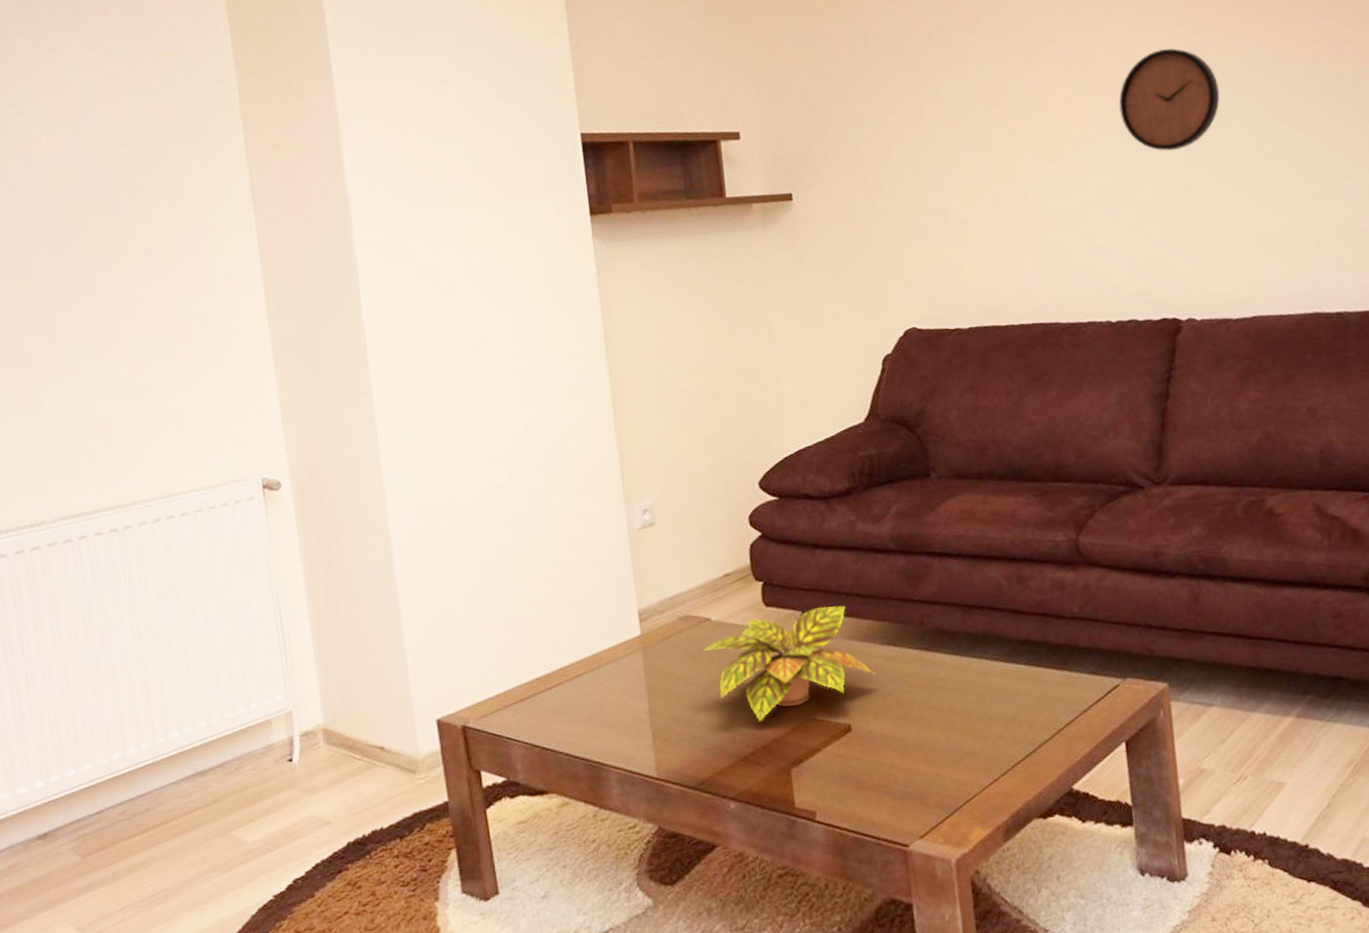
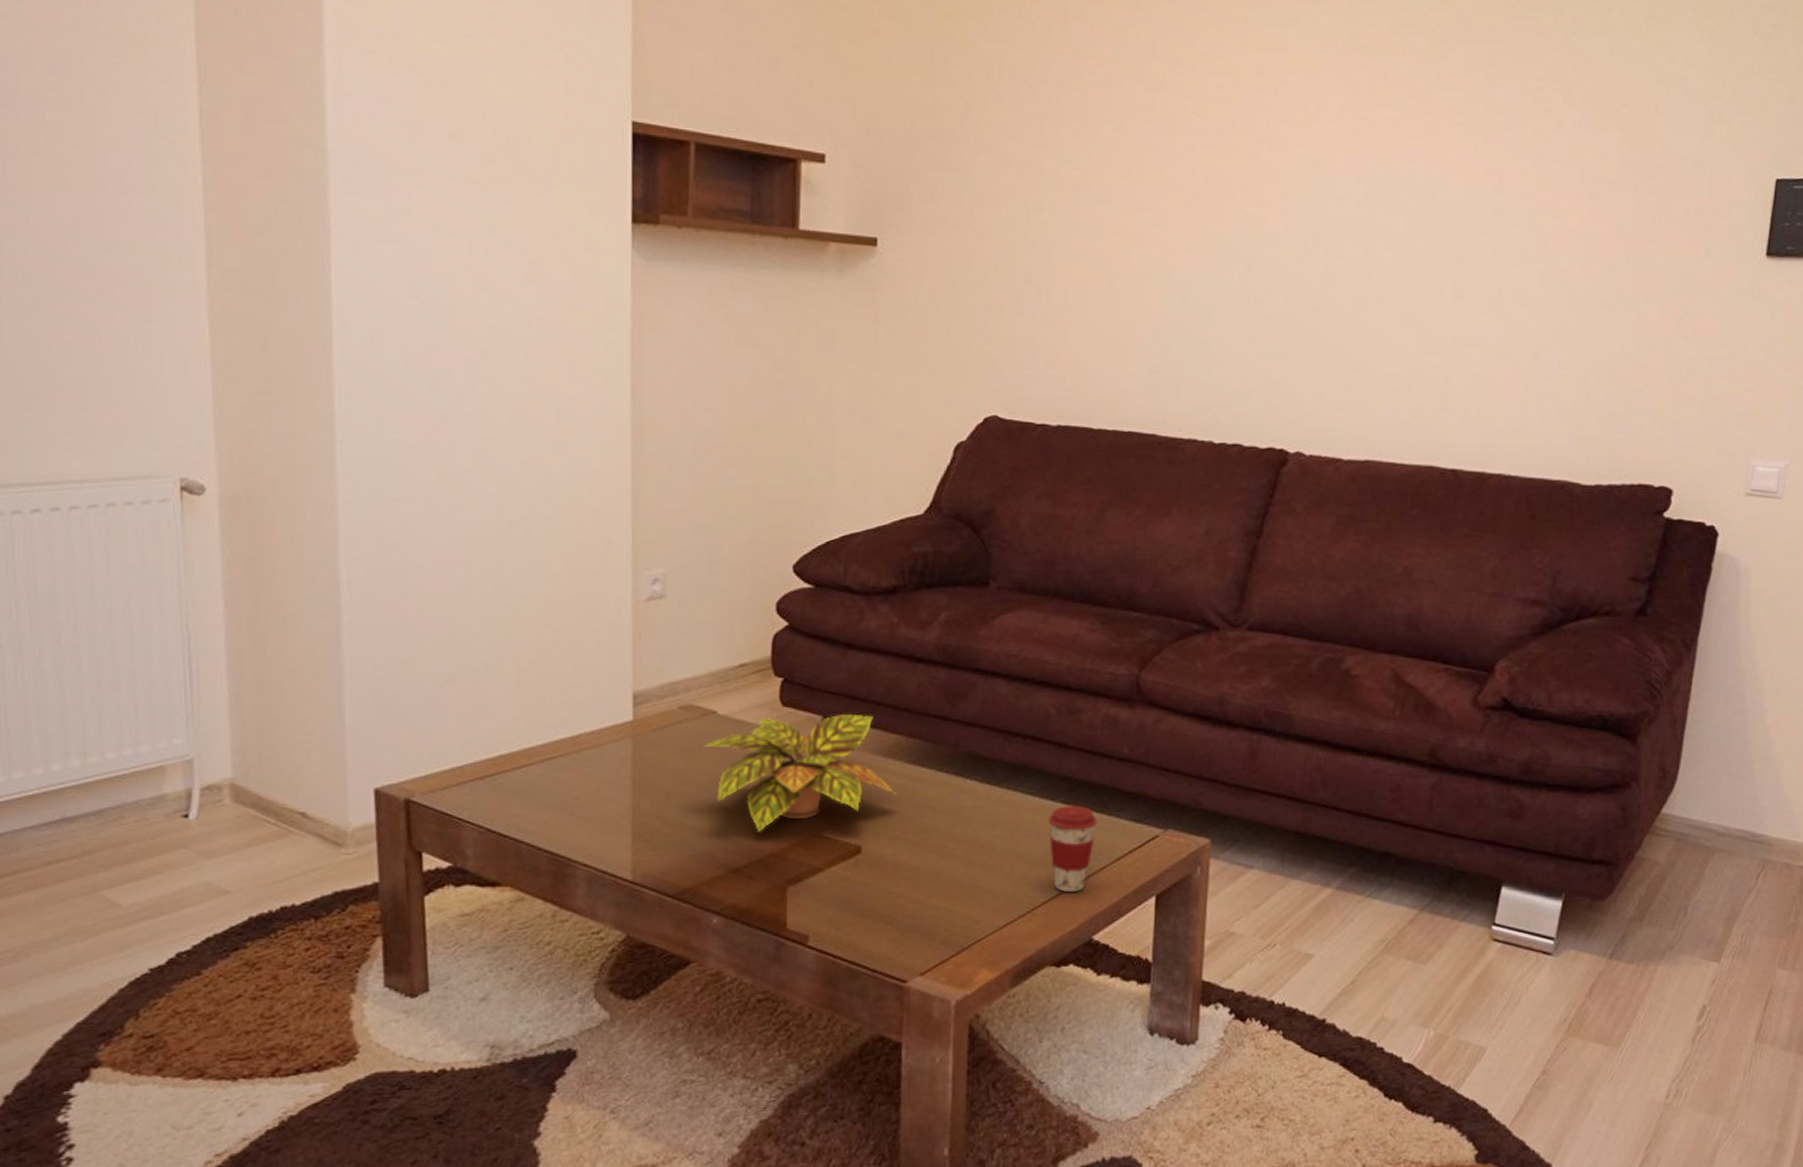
coffee cup: none [1014,665,1060,747] -> present [1047,806,1098,892]
clock: present [1119,48,1220,151] -> none [1261,145,1372,263]

